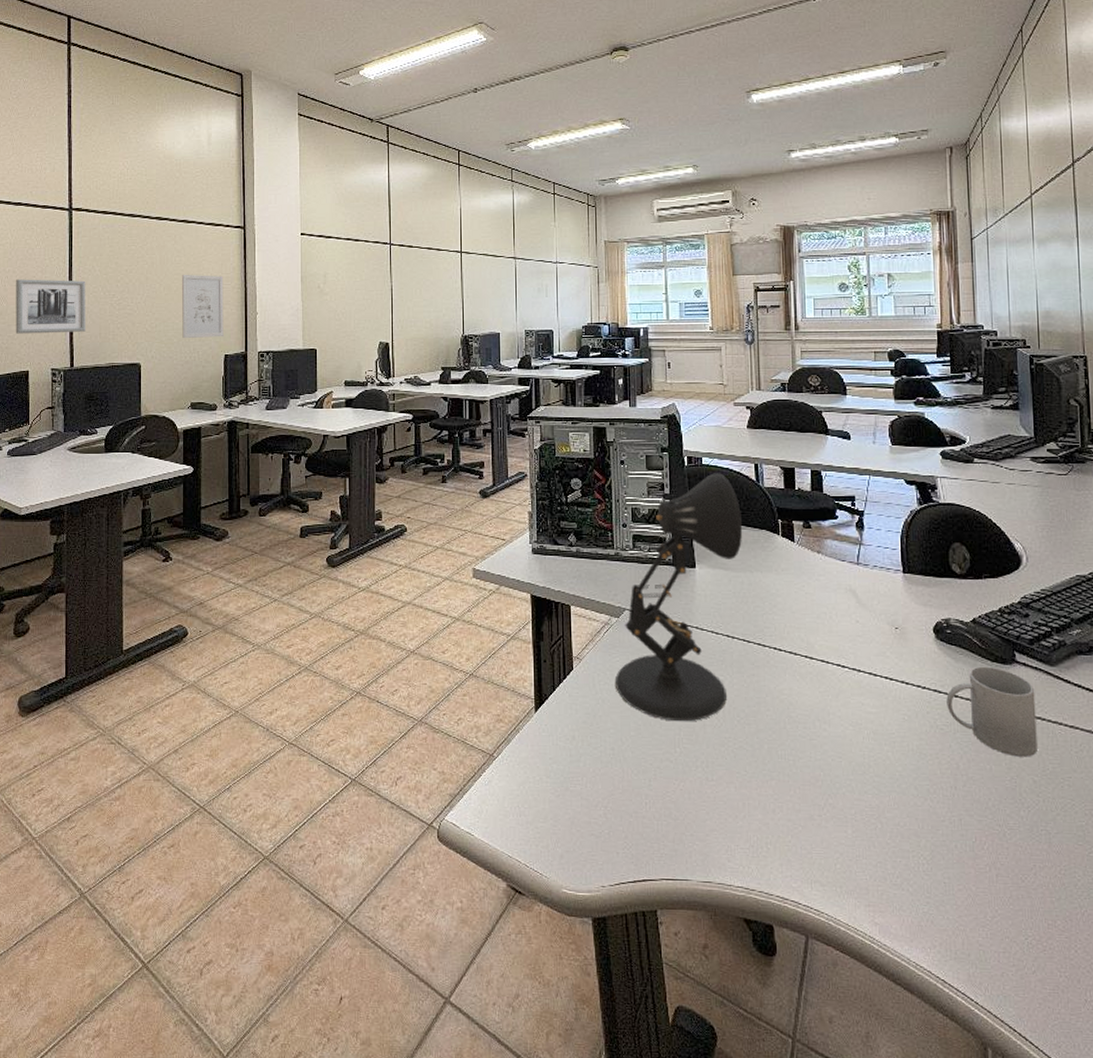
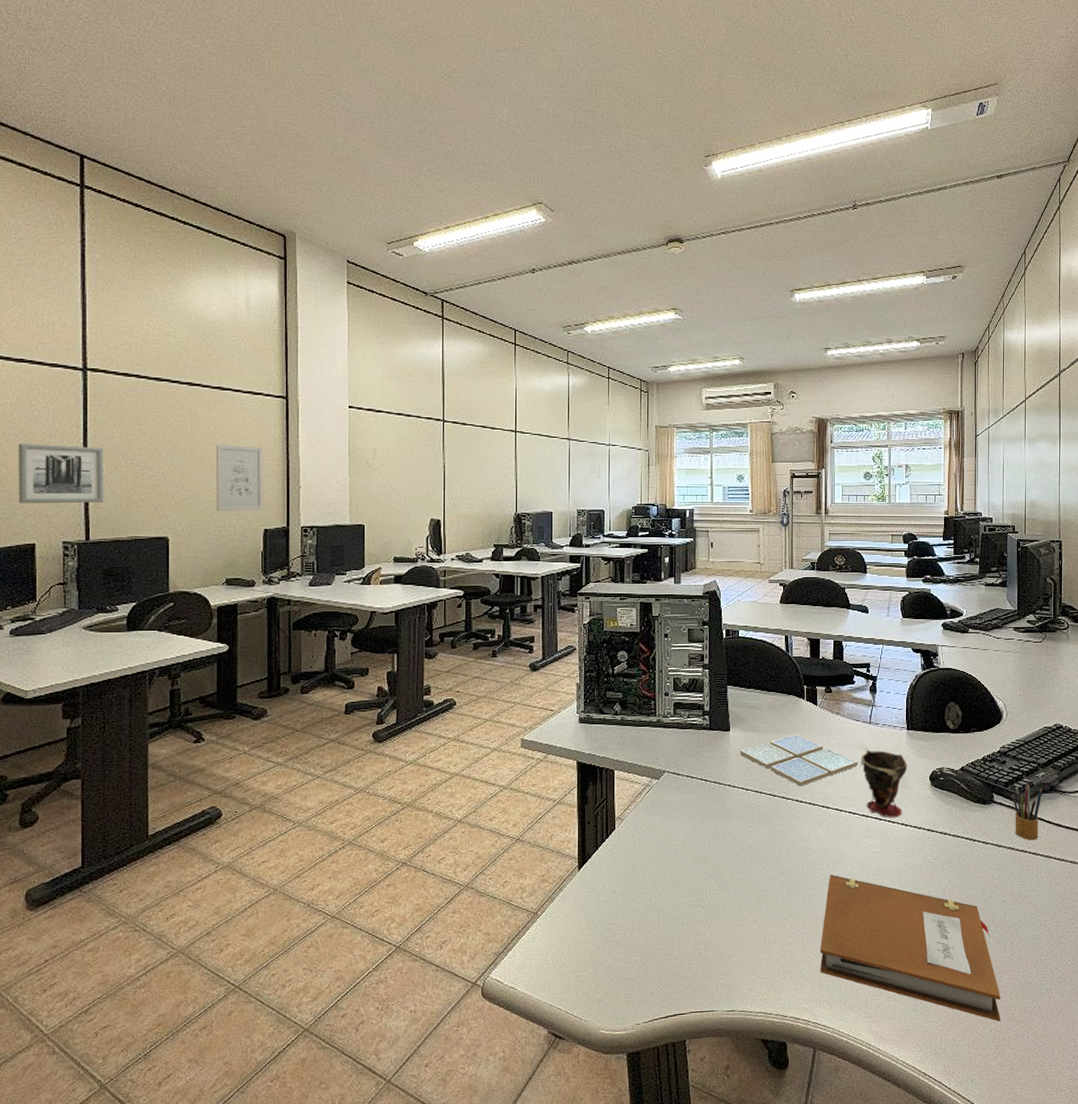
desk lamp: present [614,473,743,722] -> none [653,644,773,871]
drink coaster: none [708,573,845,633] -> present [740,733,858,787]
notebook: none [809,735,1039,928] -> present [820,874,1001,1022]
cup: none [848,594,906,674] -> present [860,750,908,818]
mug: present [946,666,1037,757] -> none [937,807,1007,882]
pencil box: none [1039,639,1079,711] -> present [1012,781,1043,840]

